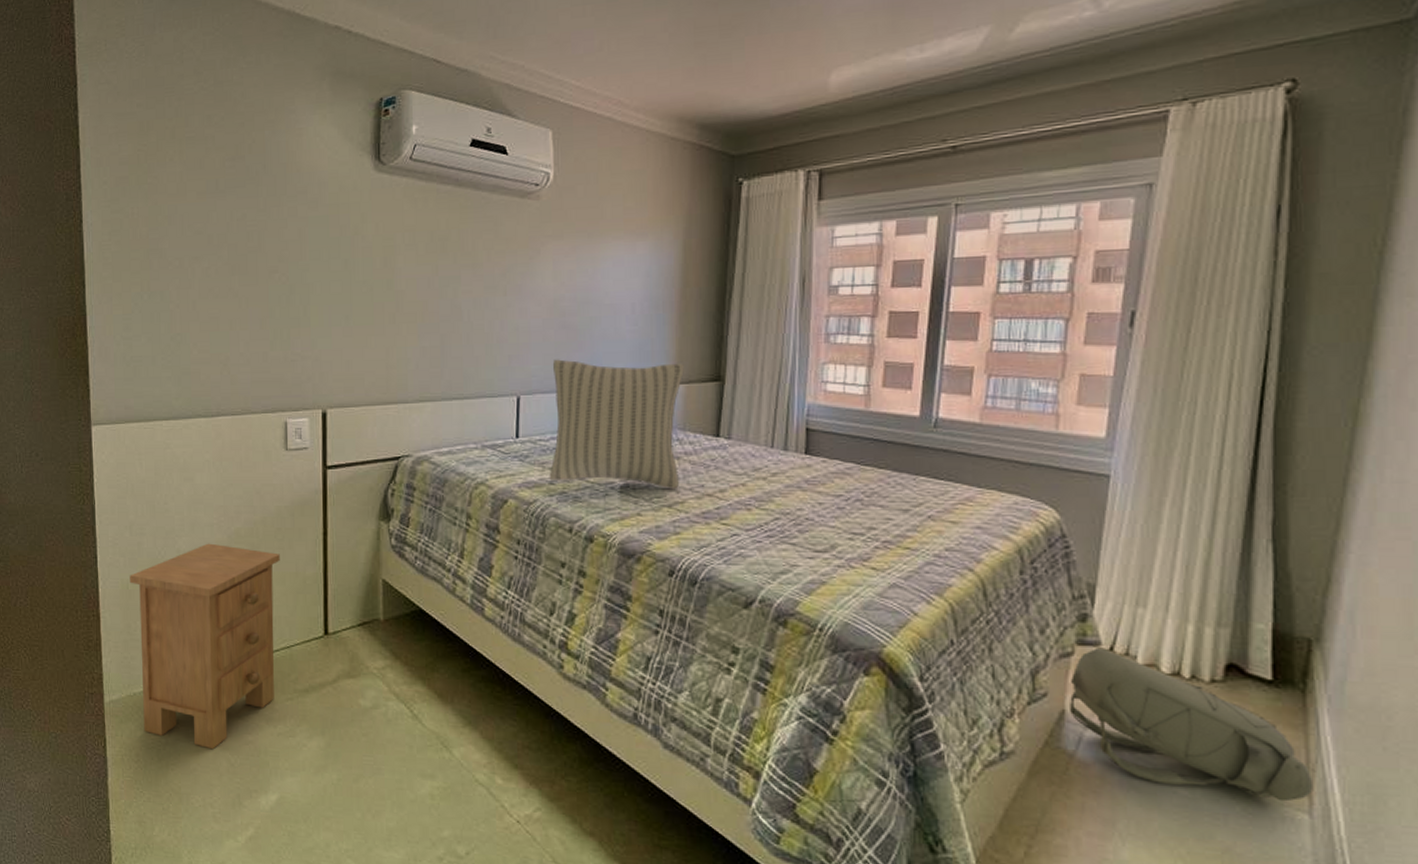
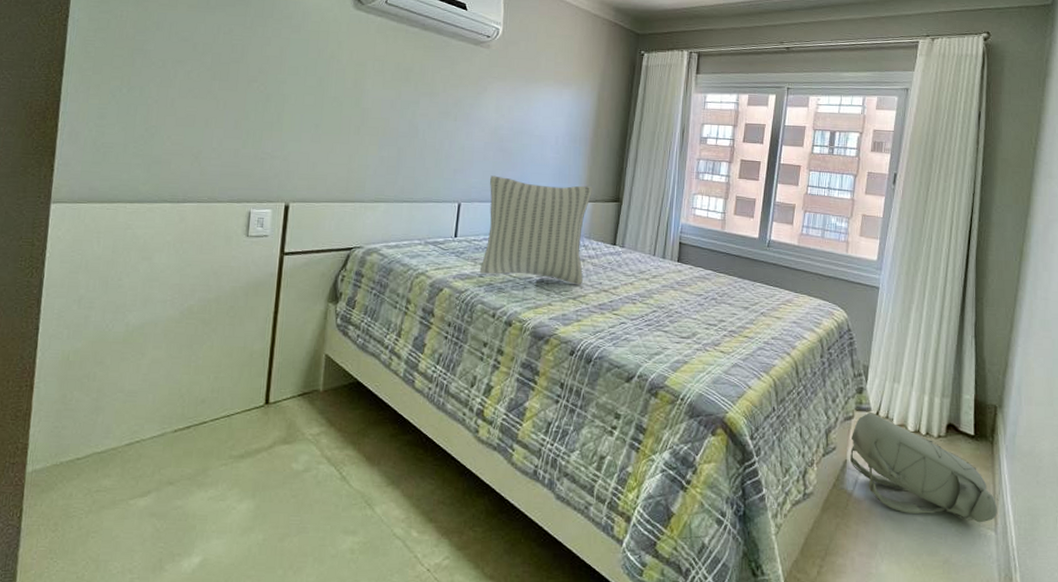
nightstand: present [130,543,280,750] -> none [66,318,230,516]

